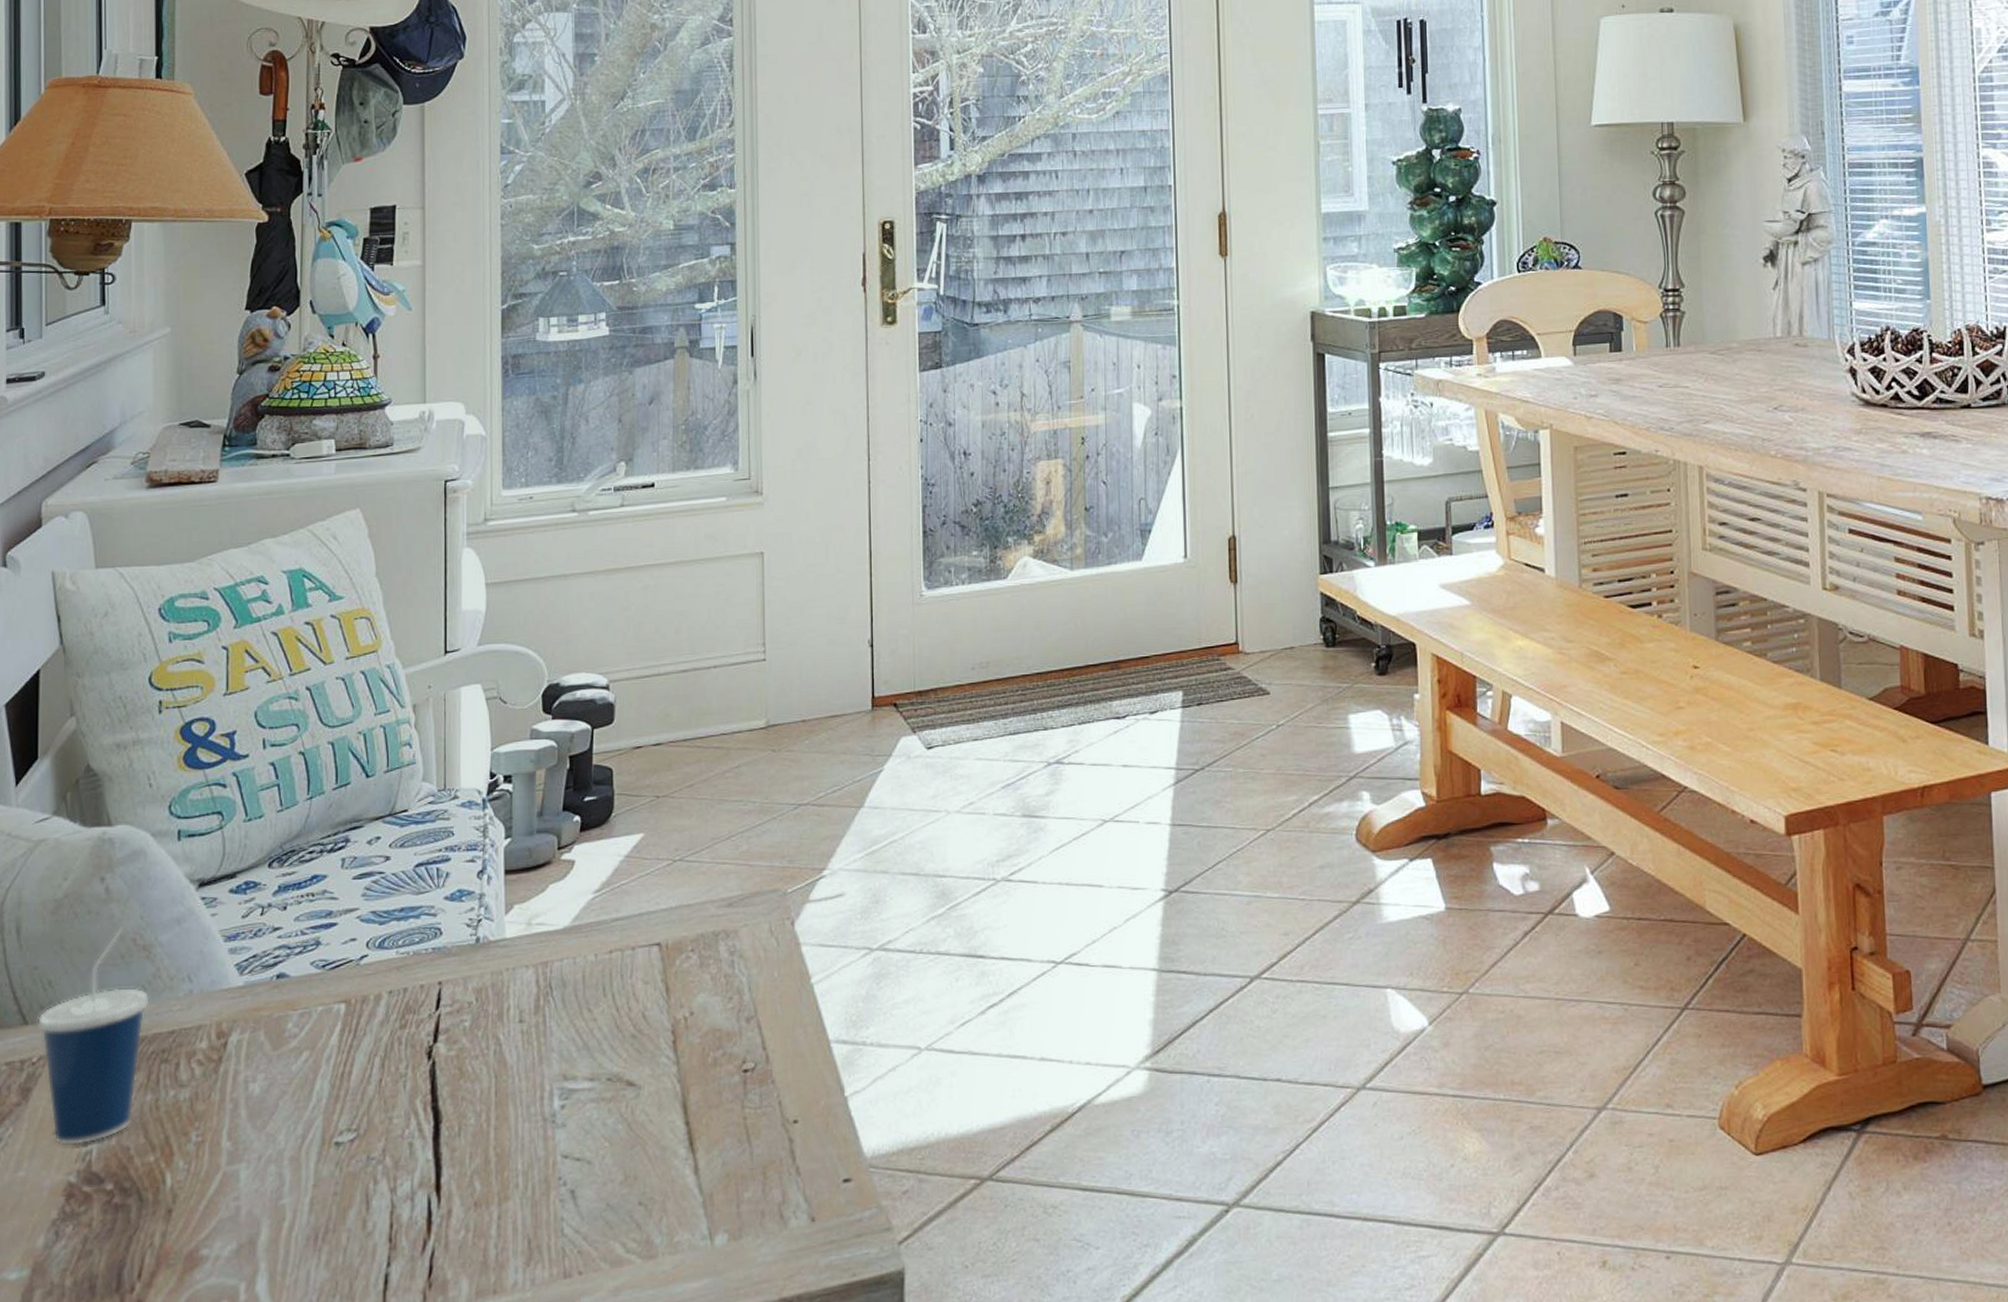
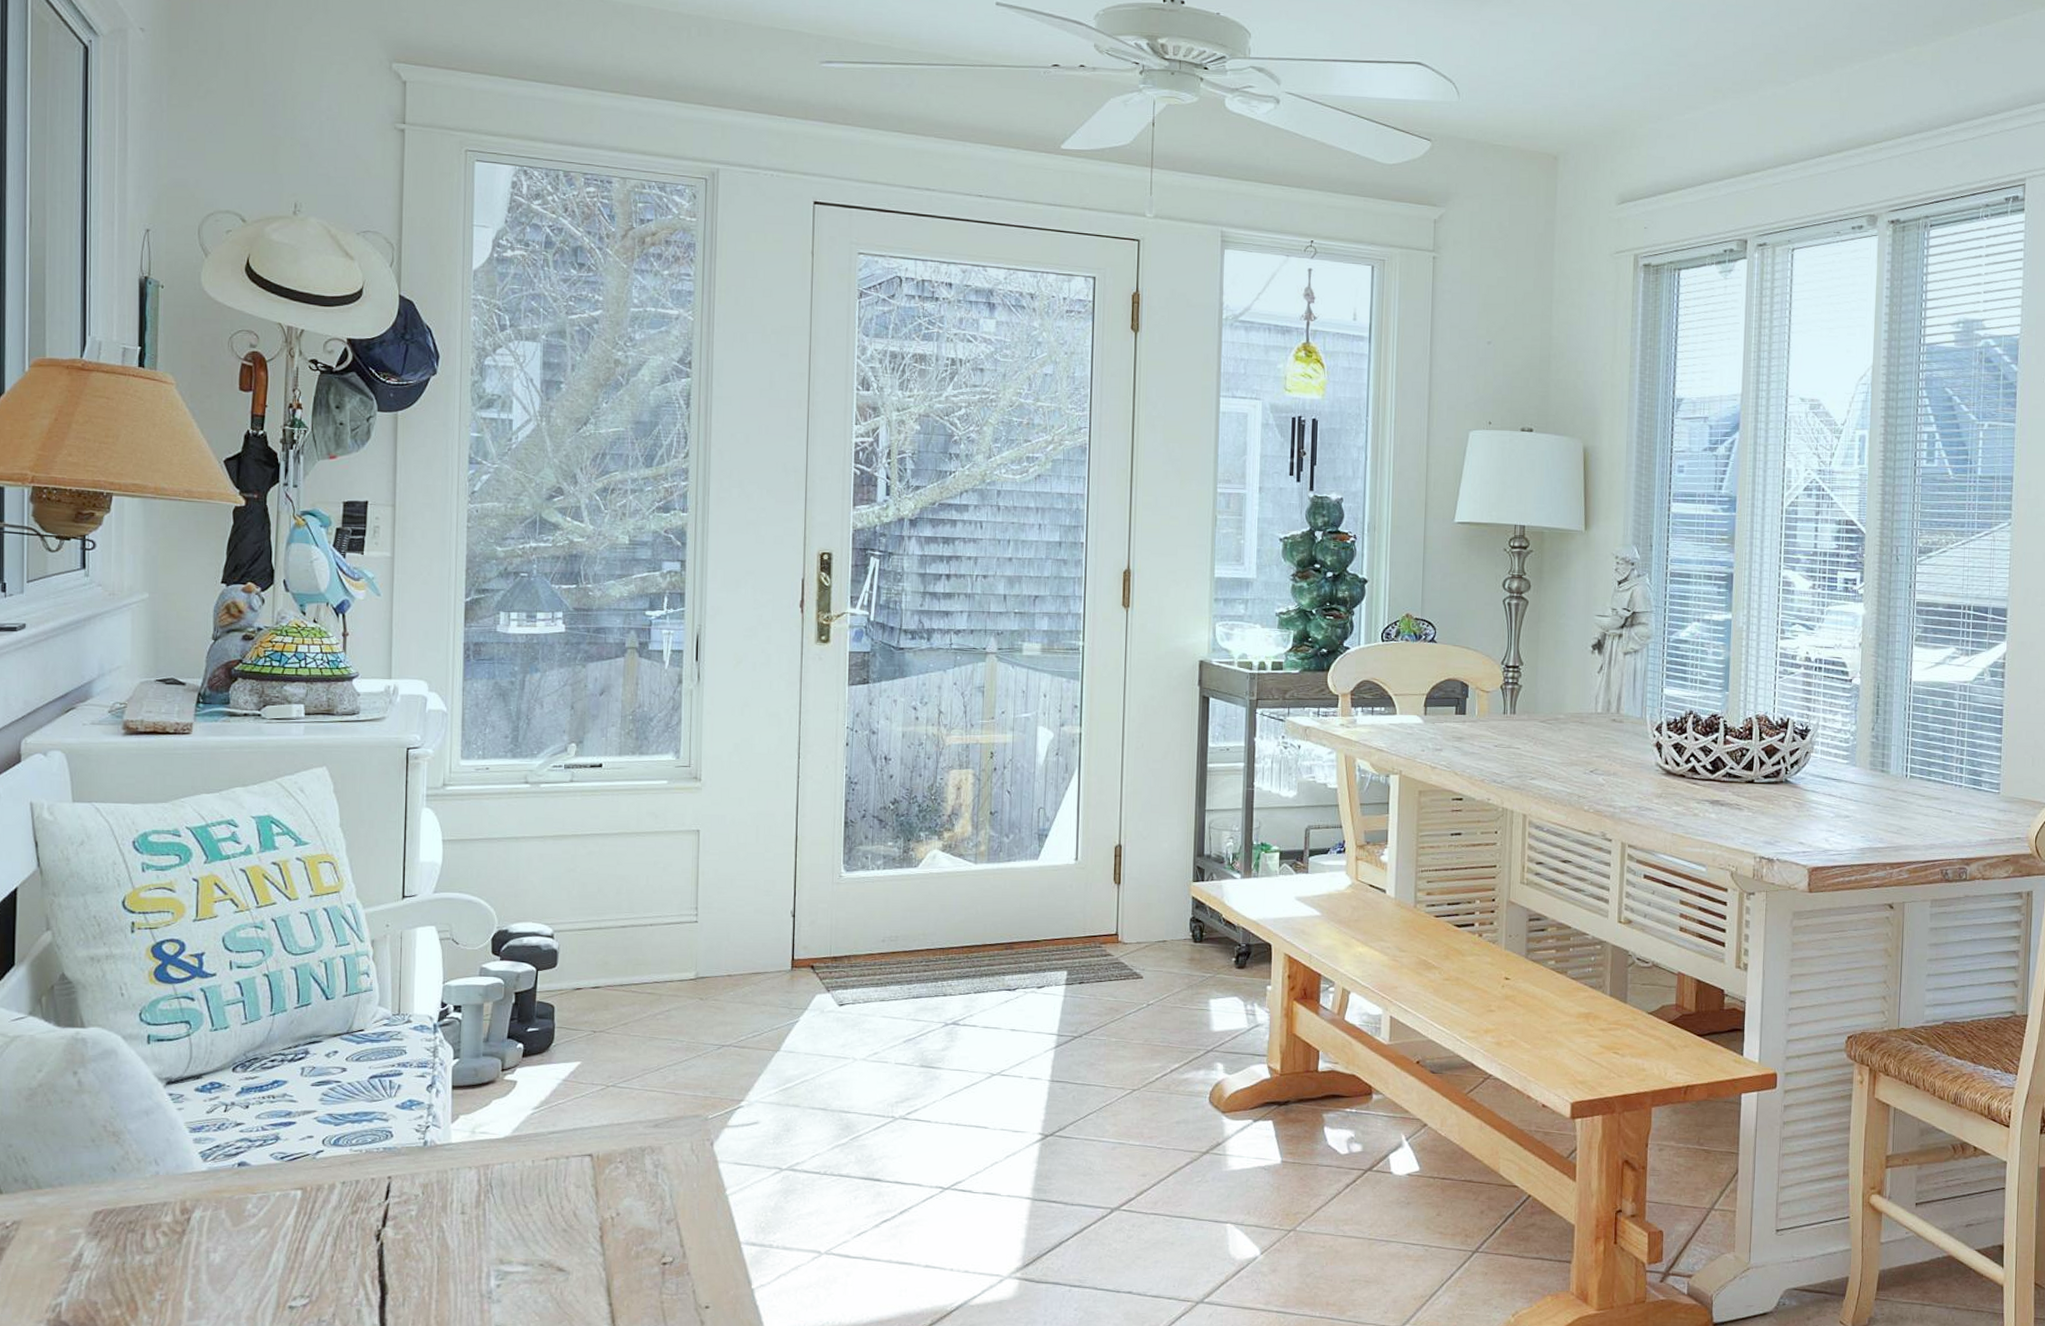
cup: present [37,927,150,1146] -> none [11,1115,118,1299]

